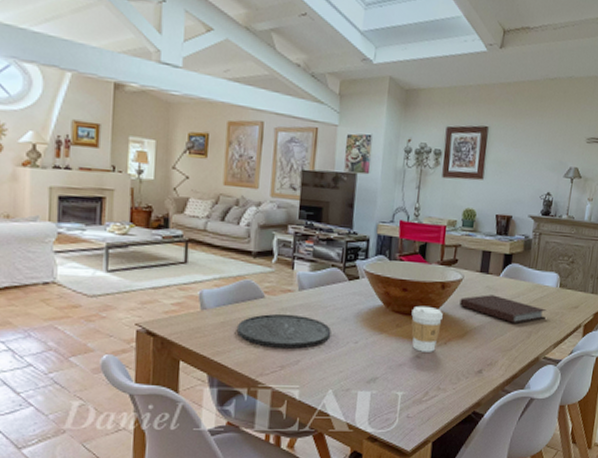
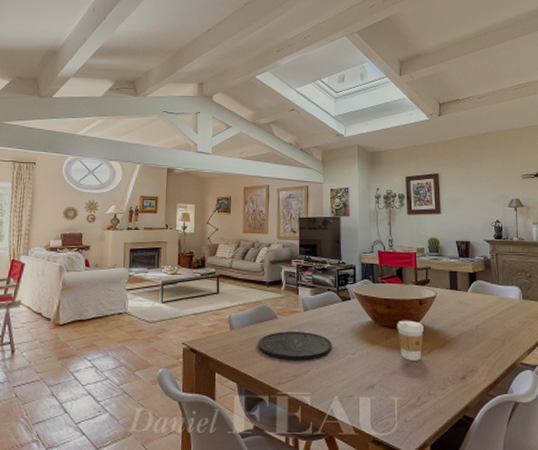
notebook: present [459,295,547,324] -> none [436,308,515,333]

